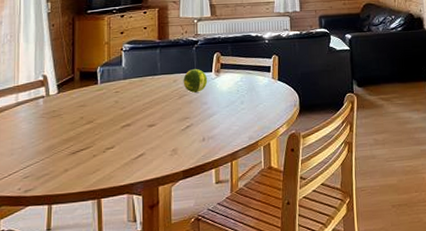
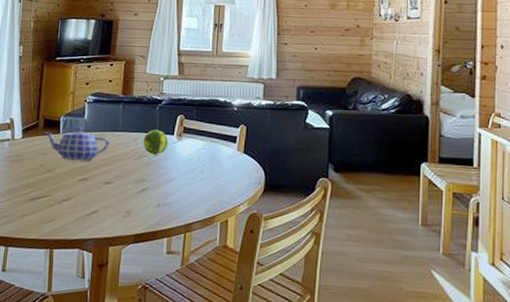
teapot: none [81,75,150,109] -> present [44,126,110,161]

